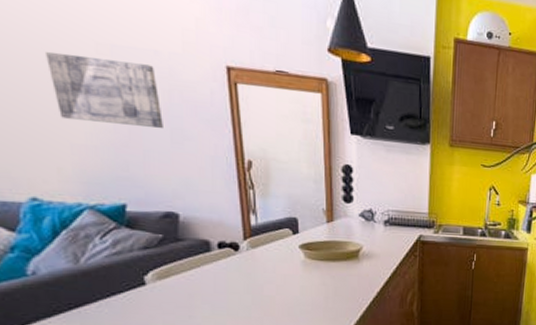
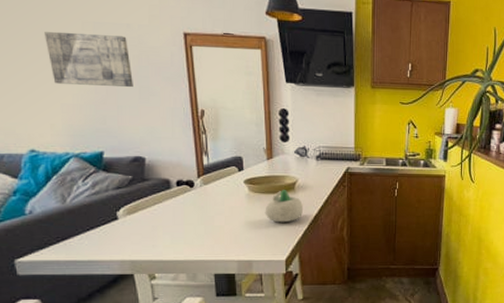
succulent planter: none [323,257,369,295] -> present [265,190,304,223]

